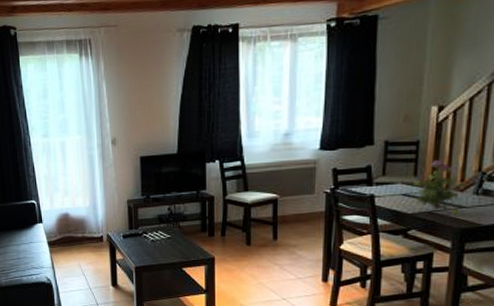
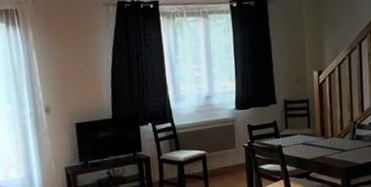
flower bouquet: present [412,160,465,216] -> none [307,114,344,158]

